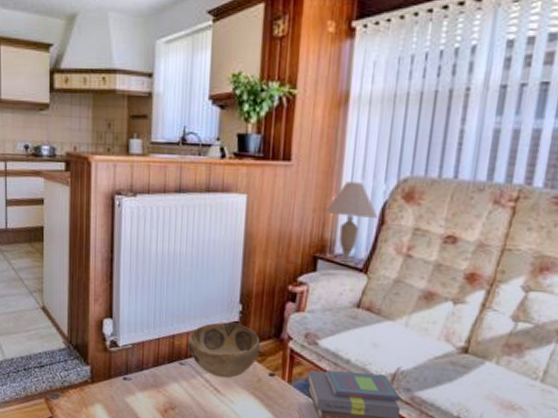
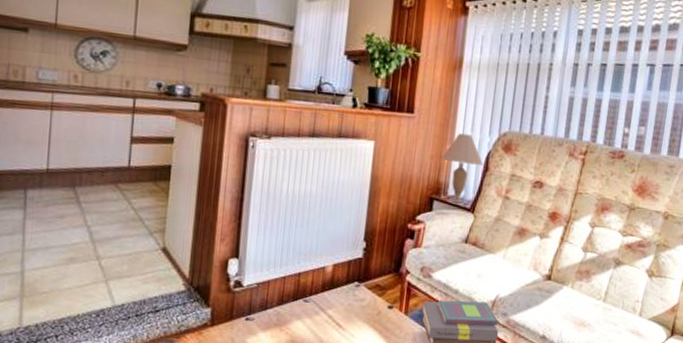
decorative bowl: present [188,322,260,378] -> none [313,259,381,313]

